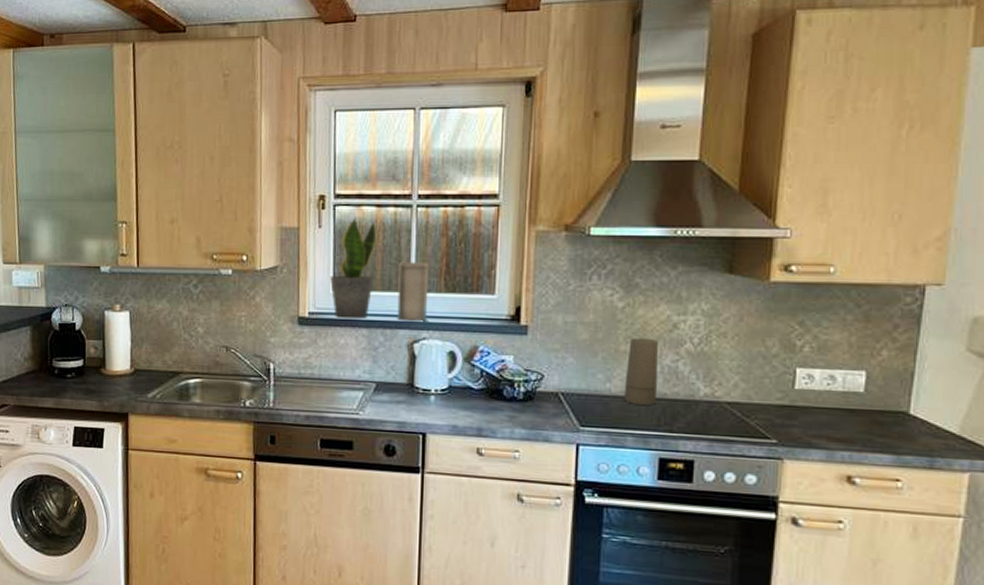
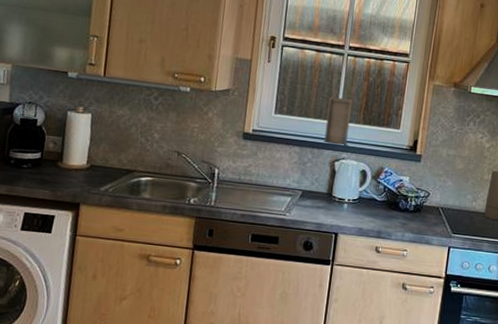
potted plant: present [329,218,377,320] -> none [272,58,314,140]

